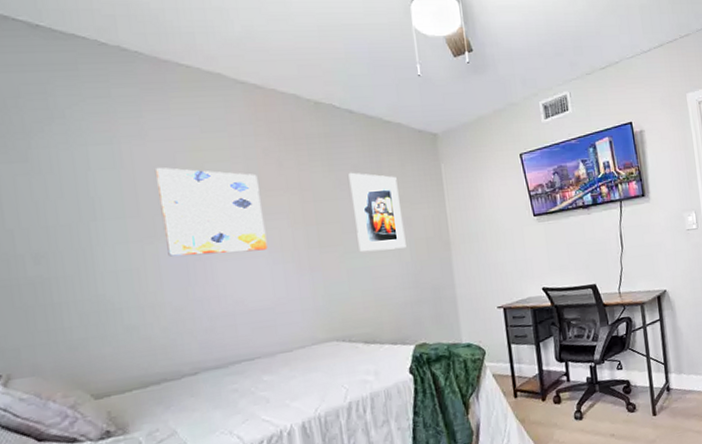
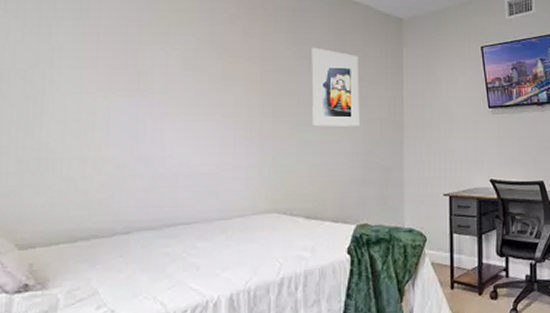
wall art: present [154,167,268,257] -> none [119,24,222,114]

